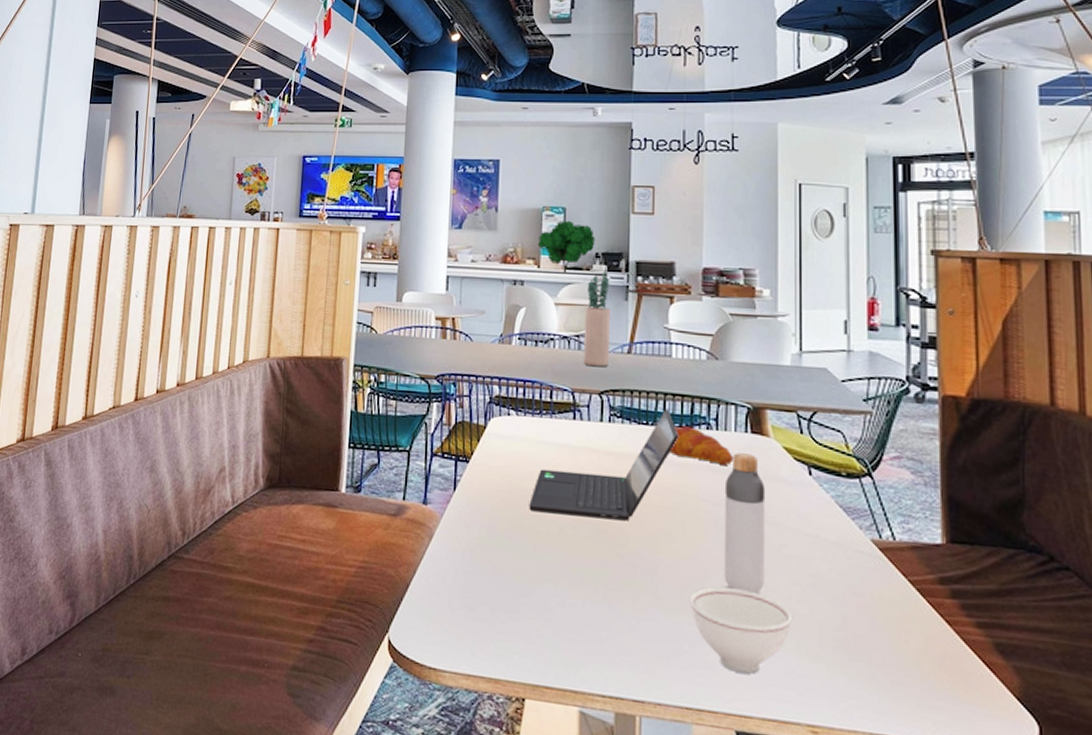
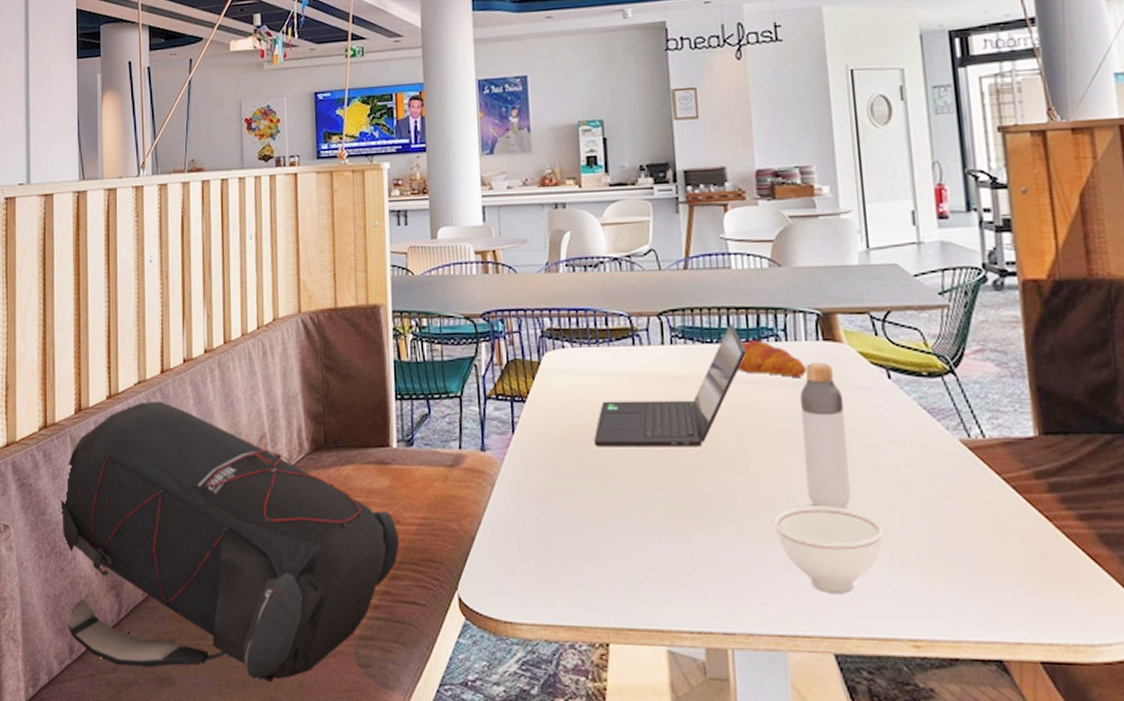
backpack: none [22,426,341,703] -> present [59,401,400,683]
plant: present [537,220,595,272] -> none [576,133,638,190]
vase: present [583,268,611,368] -> none [633,181,665,287]

